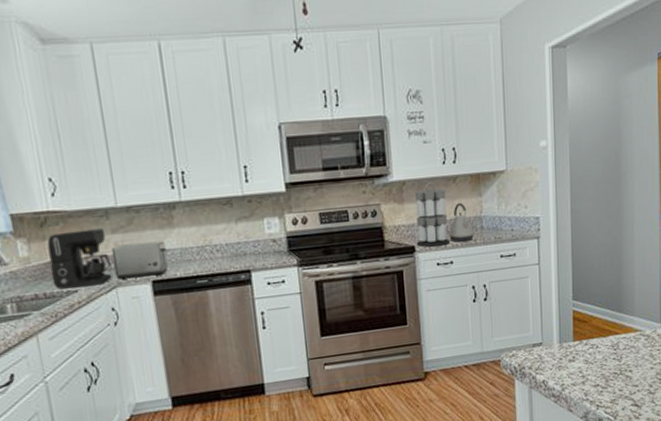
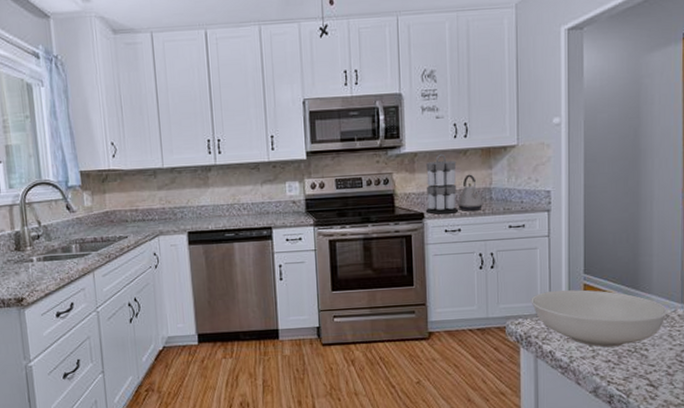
coffee maker: present [47,228,112,289] -> none [106,185,156,235]
toaster: present [111,241,169,280] -> none [156,198,203,229]
bowl: none [523,316,649,373] -> present [531,289,668,348]

